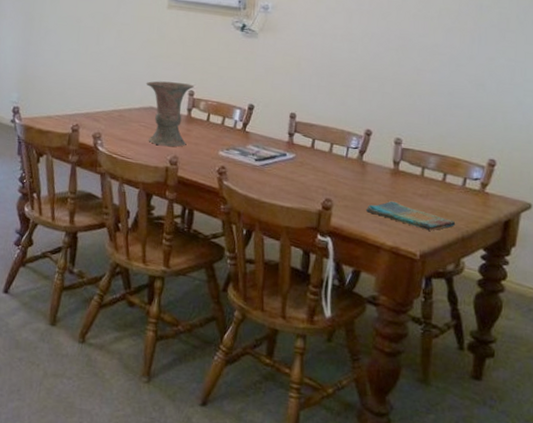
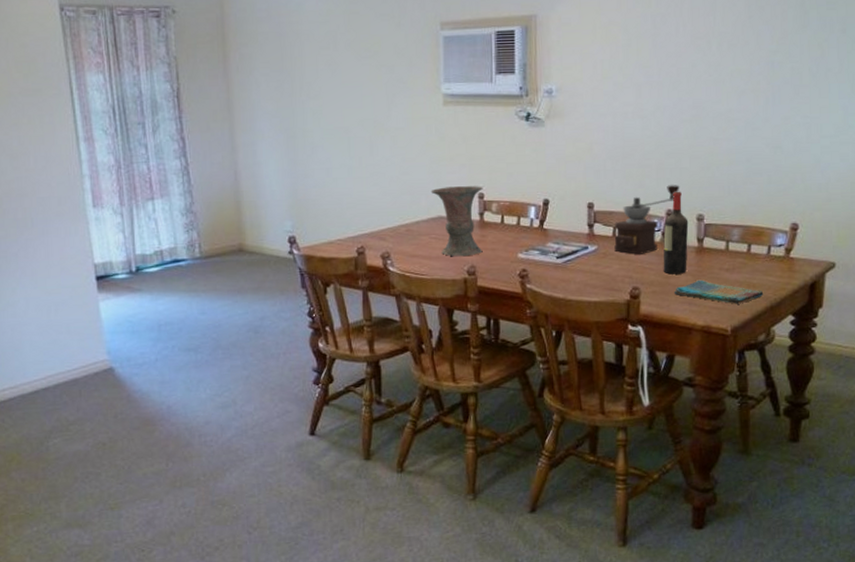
coffee grinder: none [311,107,381,169] -> present [614,185,680,255]
wine bottle: none [357,113,386,193] -> present [663,191,689,274]

